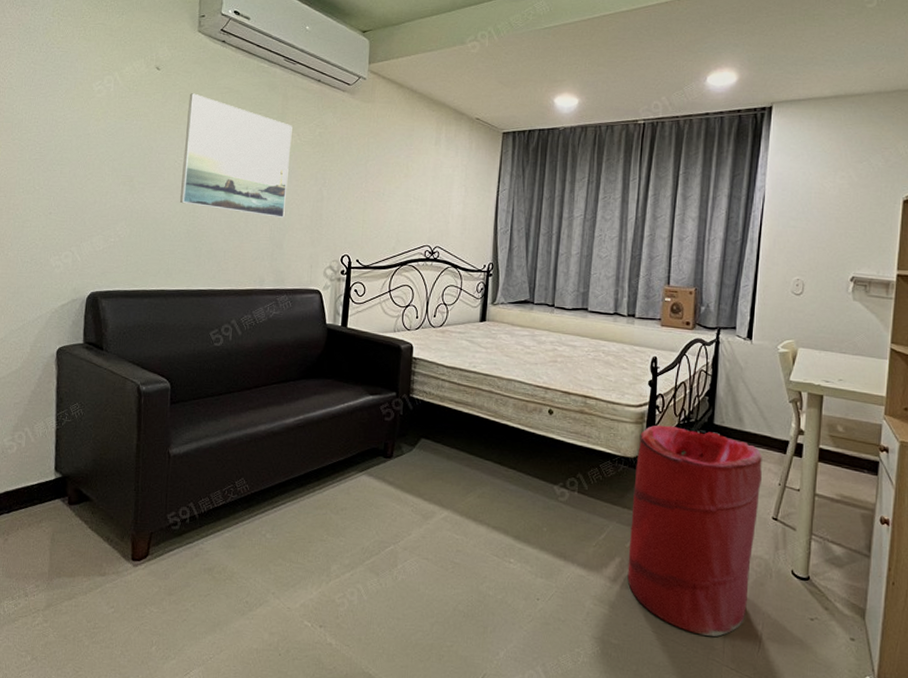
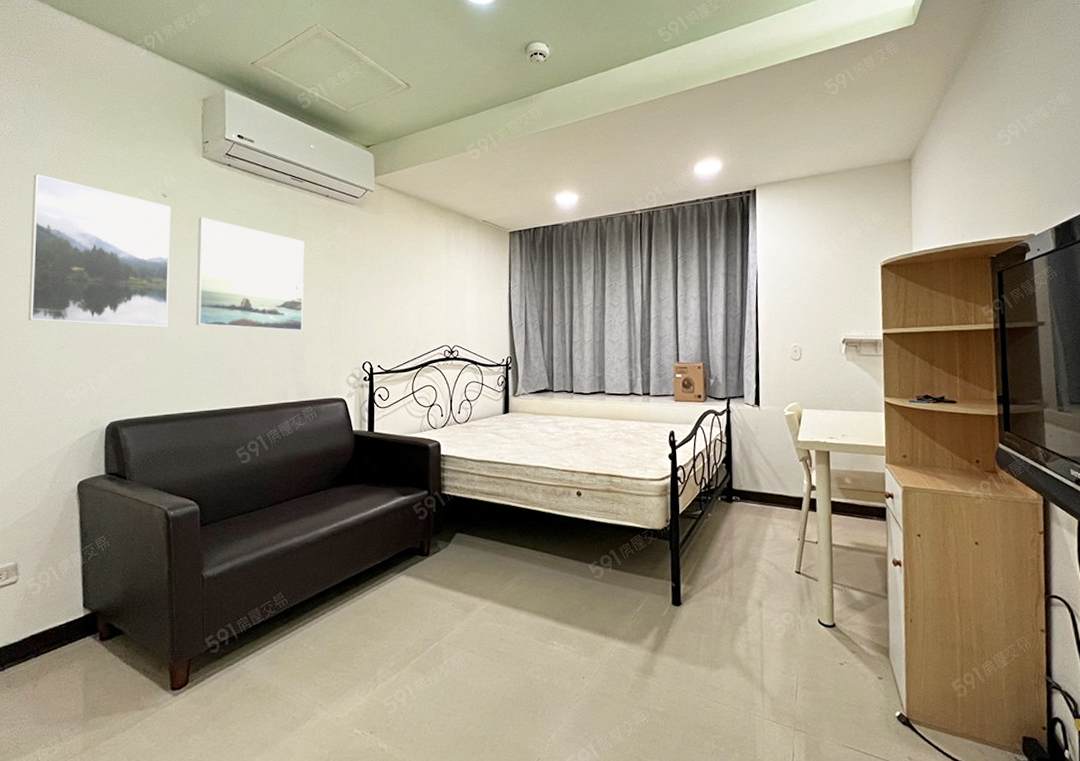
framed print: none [20,38,164,202] -> present [28,174,171,328]
laundry hamper: present [627,425,762,637] -> none [664,494,782,693]

